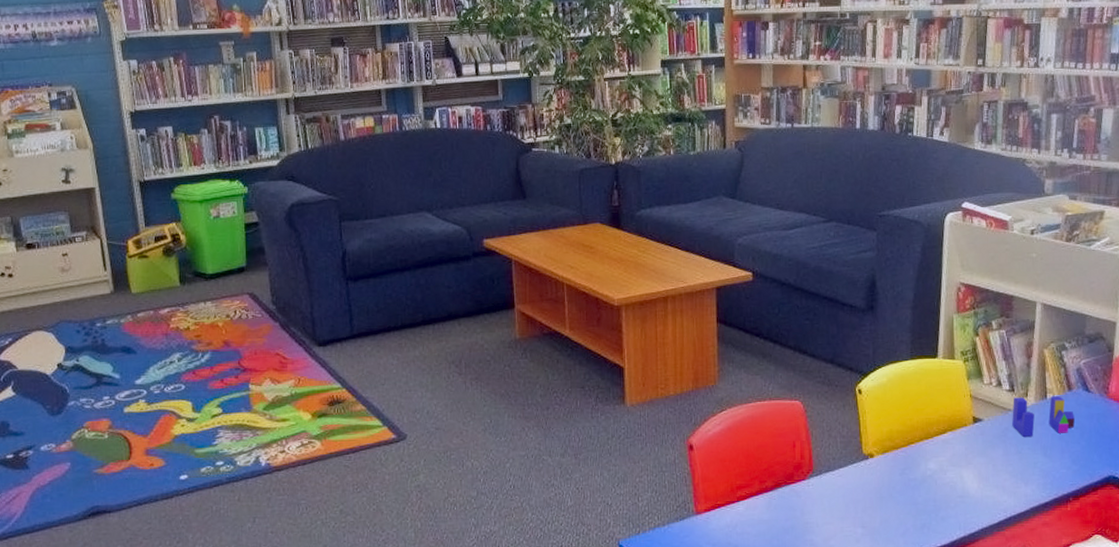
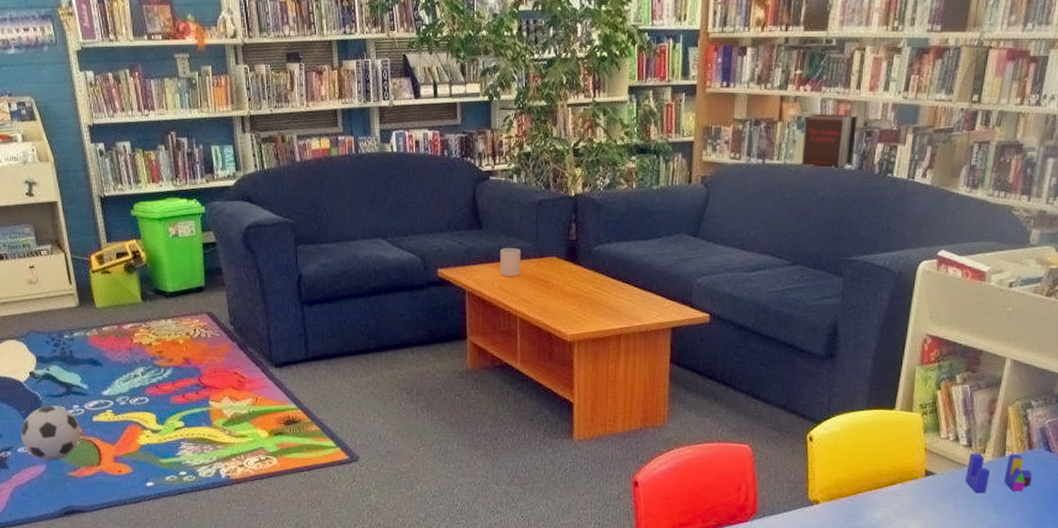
soccer ball: none [45,398,110,458] -> present [21,405,81,461]
mug: none [544,216,566,245] -> present [499,248,522,278]
books: none [827,80,877,131] -> present [801,113,859,170]

